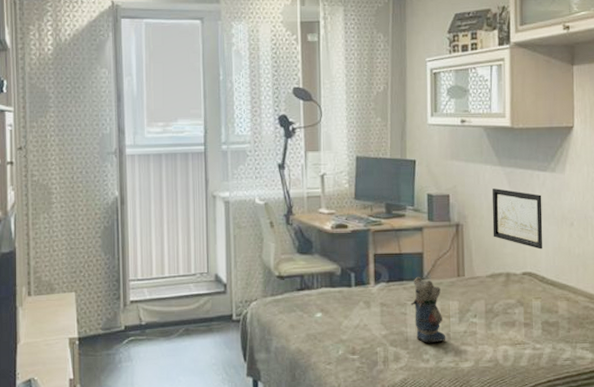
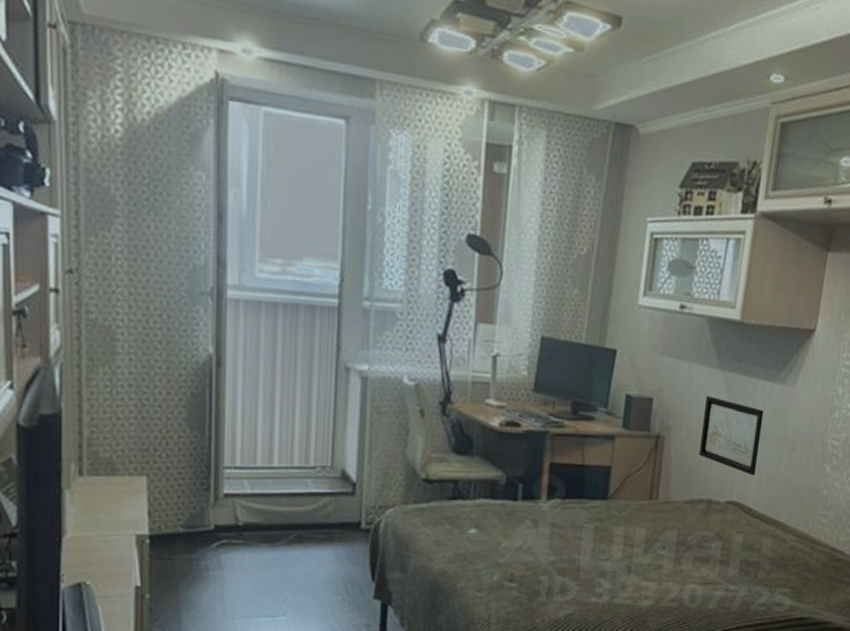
teddy bear: present [411,276,446,343] -> none [588,495,627,575]

